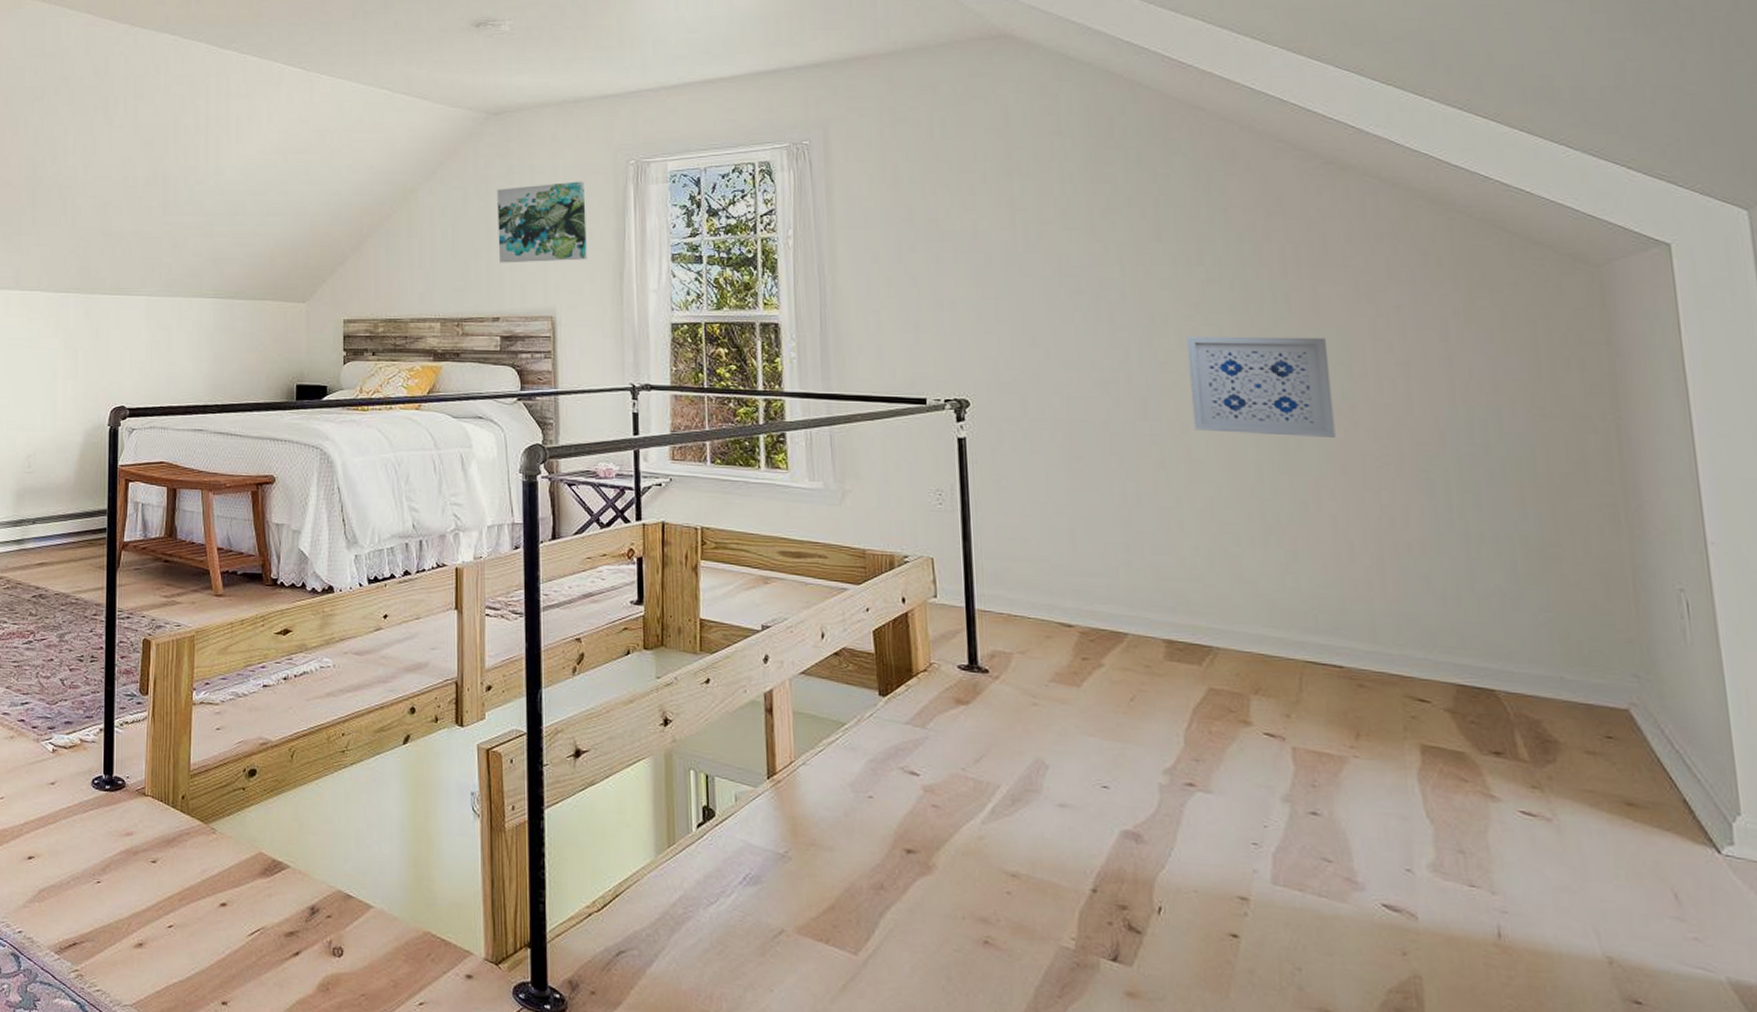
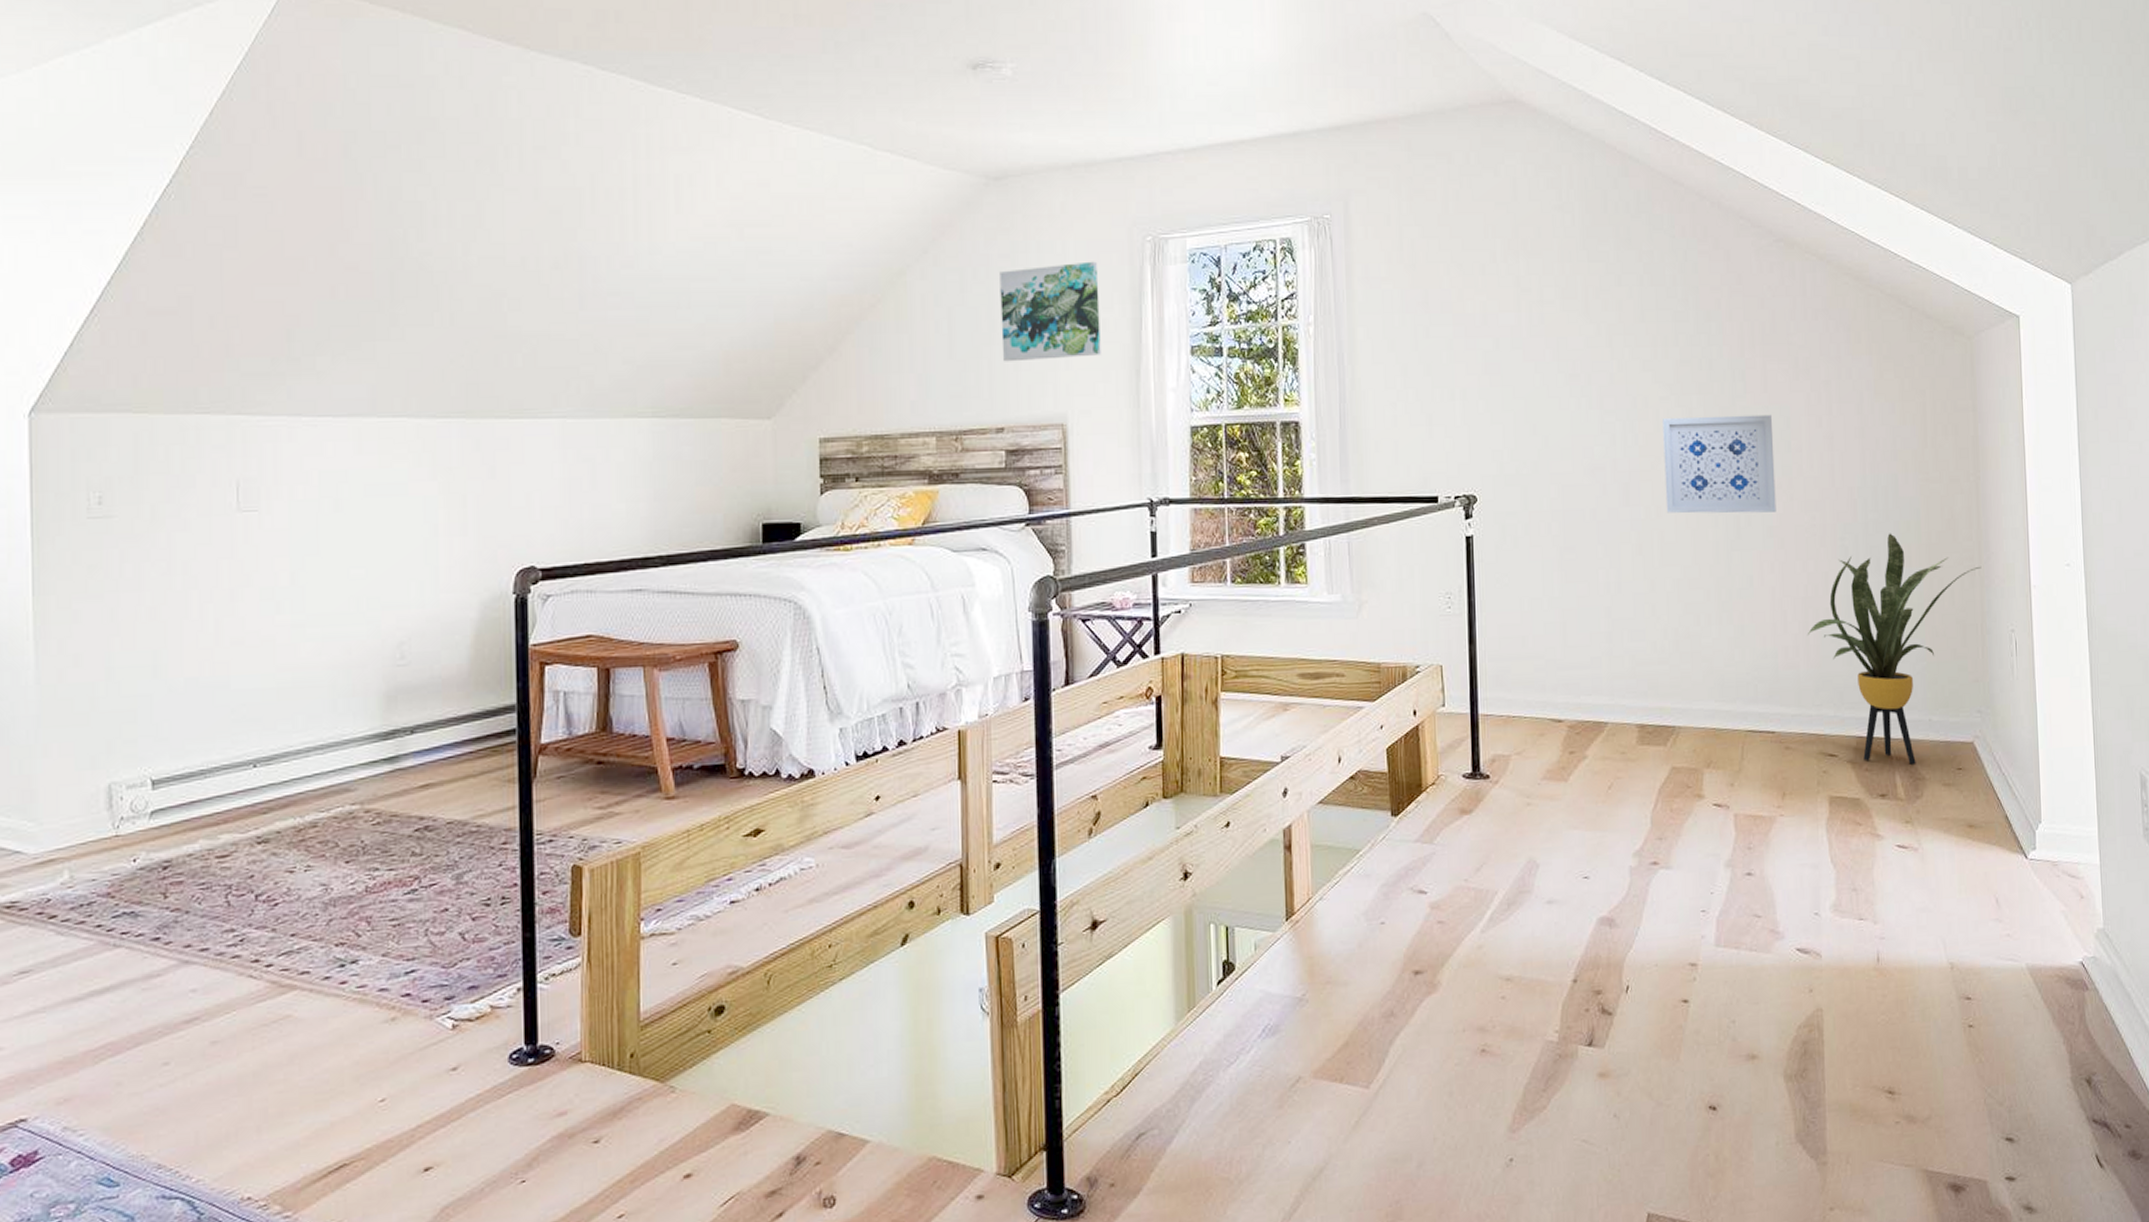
house plant: none [1382,469,1630,724] -> present [1807,533,1982,764]

